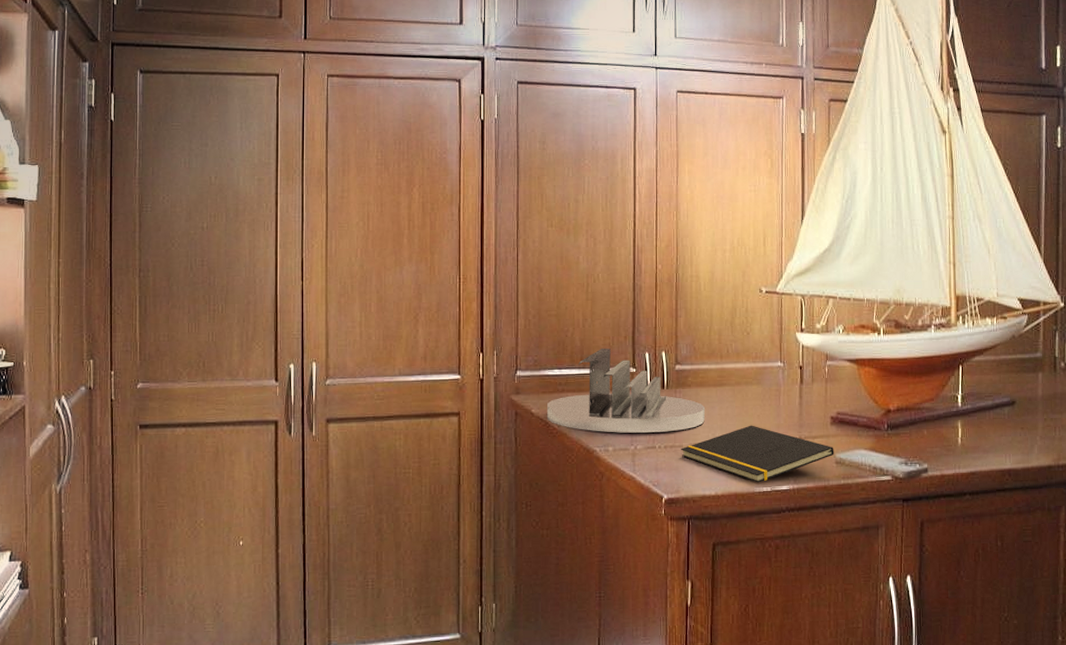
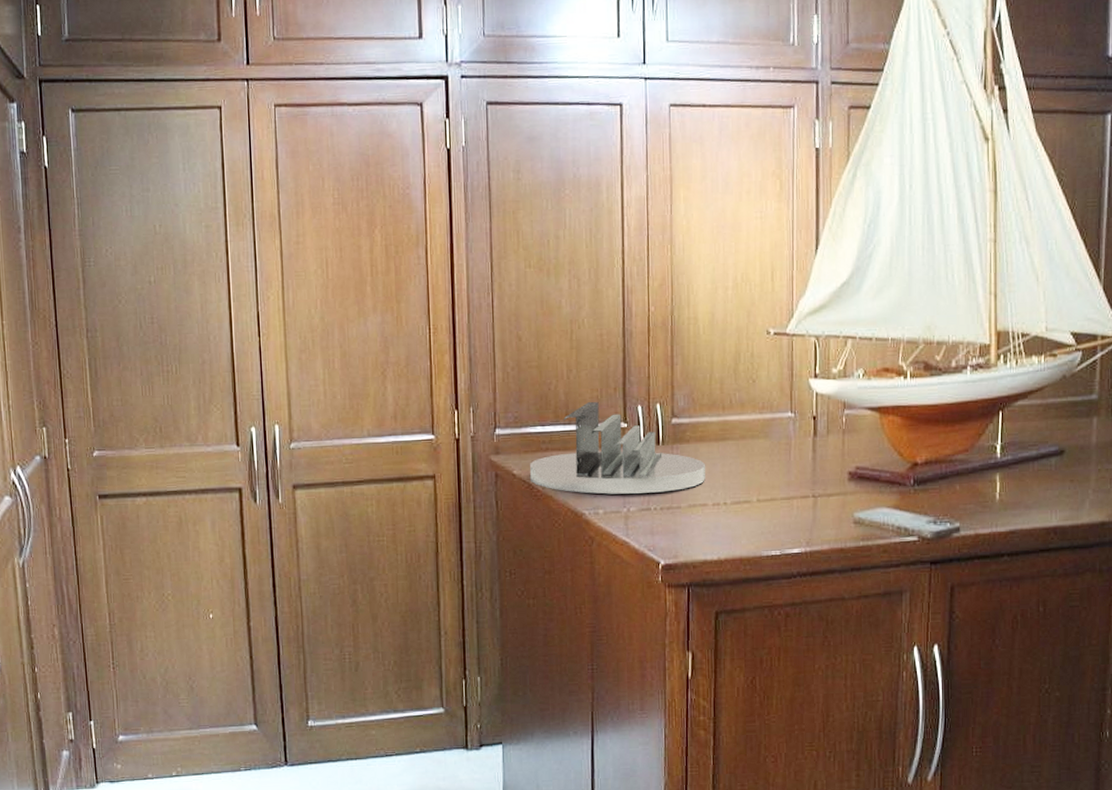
notepad: present [681,425,834,483] -> none [679,483,852,546]

